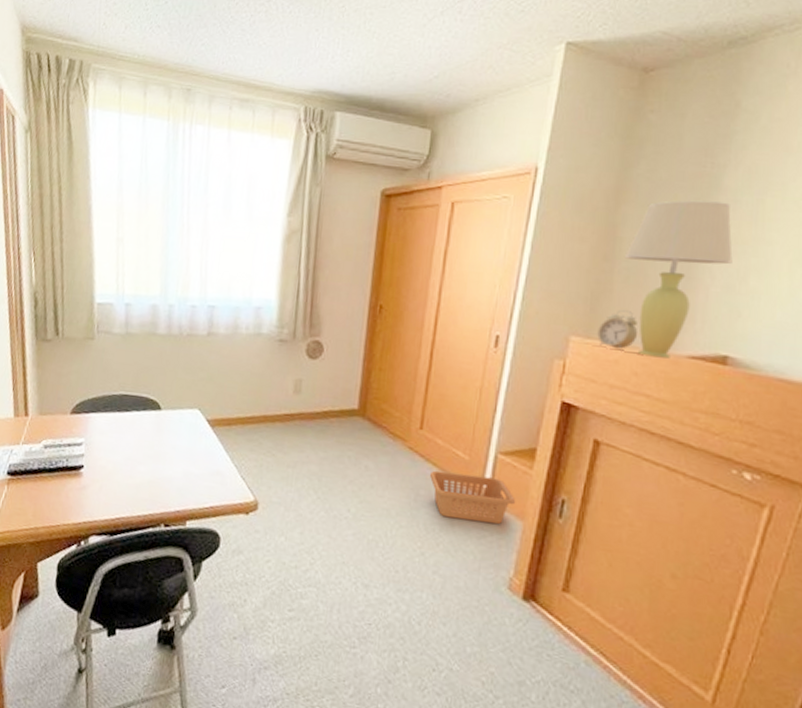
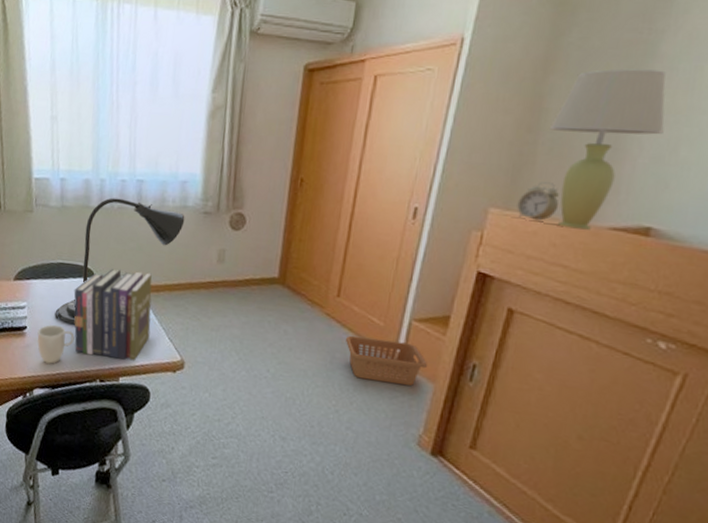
mug: none [94,463,137,508] -> present [37,324,75,365]
desk lamp: none [115,324,259,463] -> present [54,197,185,325]
books: none [137,401,224,503] -> present [74,269,152,361]

